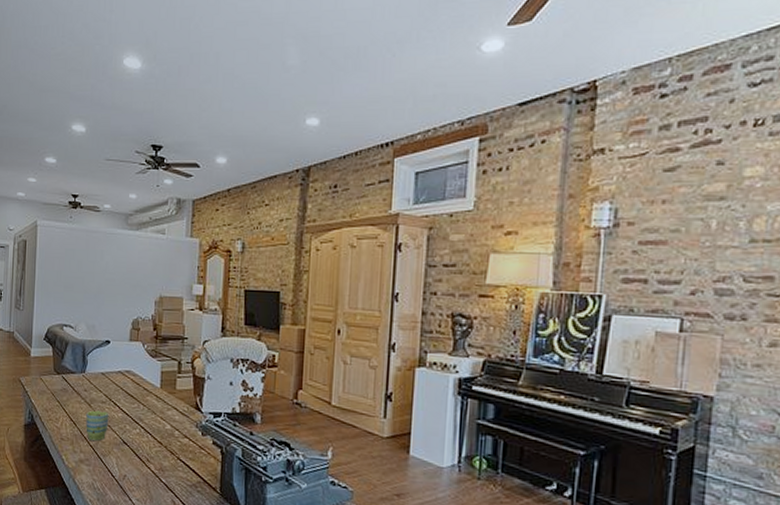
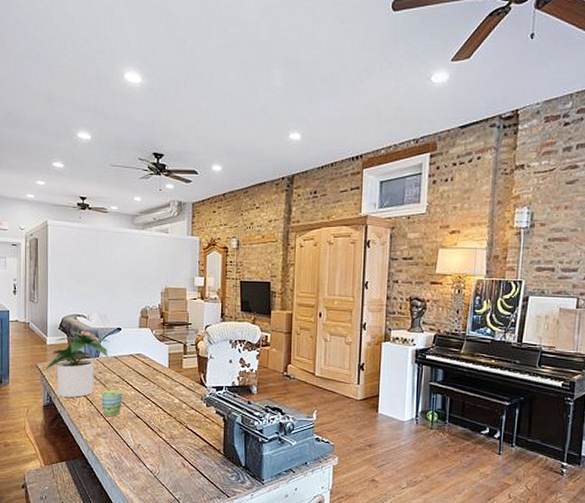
potted plant: none [28,341,97,418] -> present [45,330,110,398]

